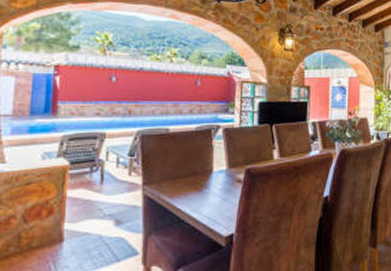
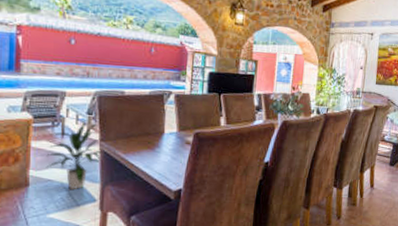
indoor plant: none [82,165,145,243] -> present [46,123,102,190]

